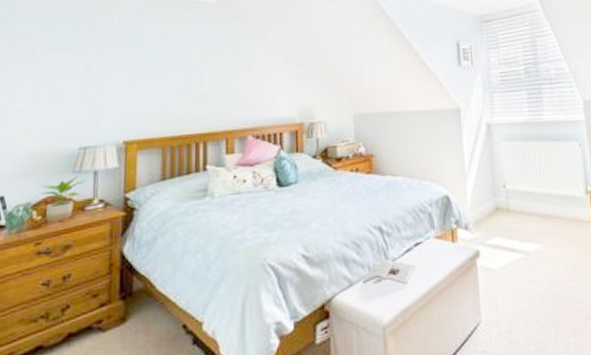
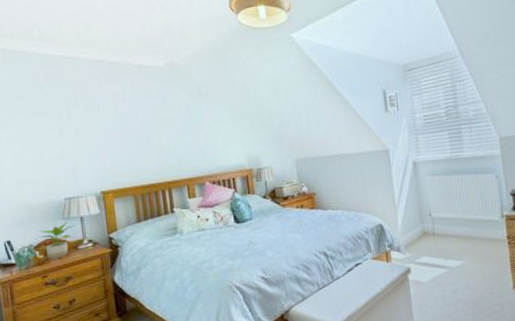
magazine: present [362,258,415,284] -> none [313,277,357,298]

